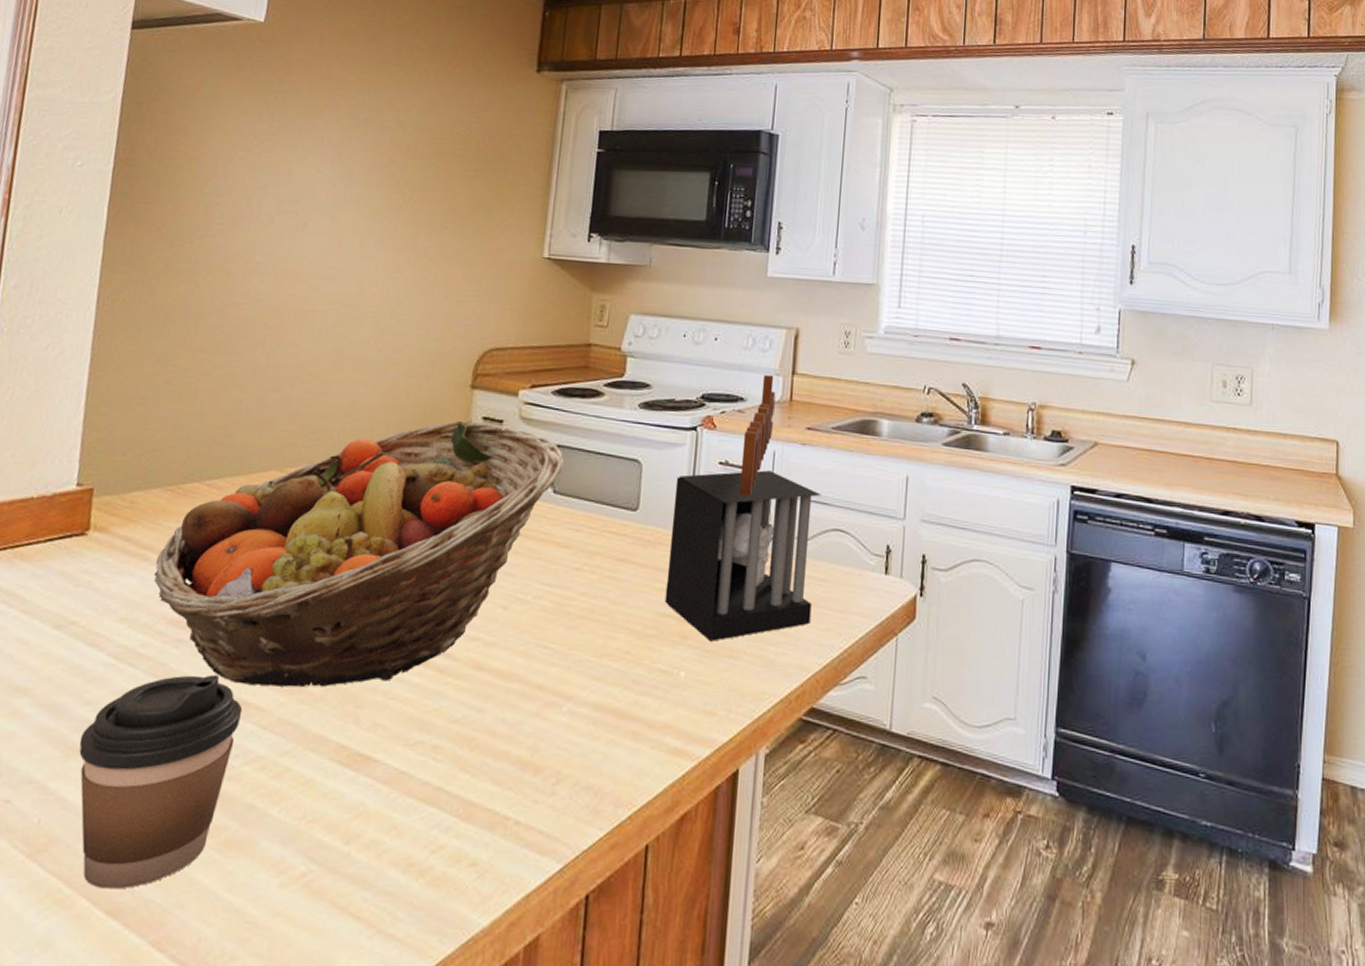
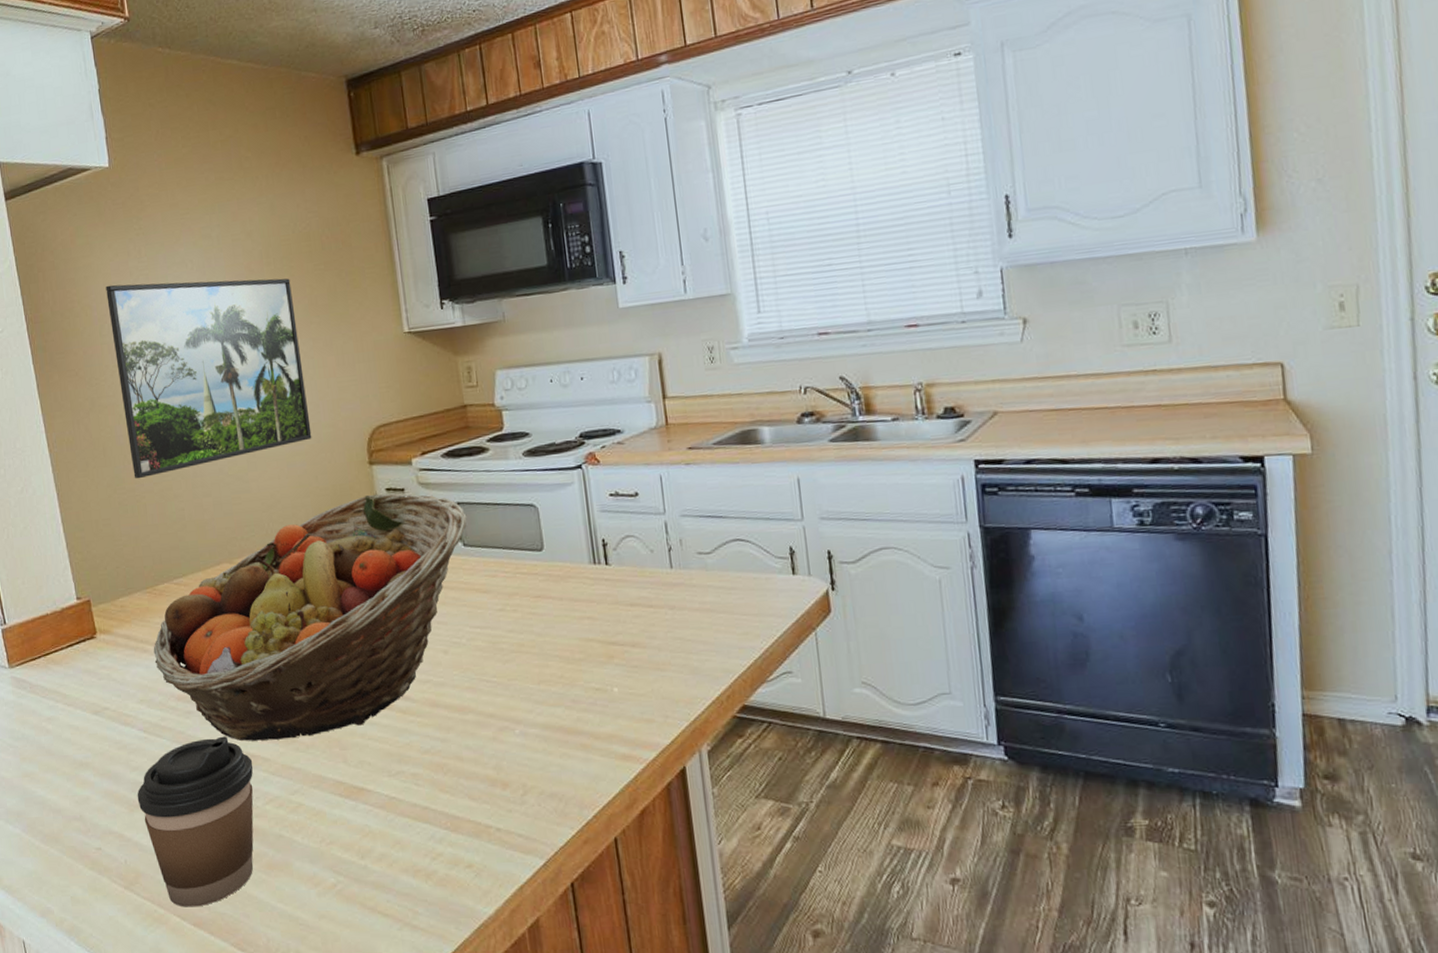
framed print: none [192,142,434,359] -> present [105,278,312,479]
knife block: present [664,374,821,642] -> none [572,403,727,658]

